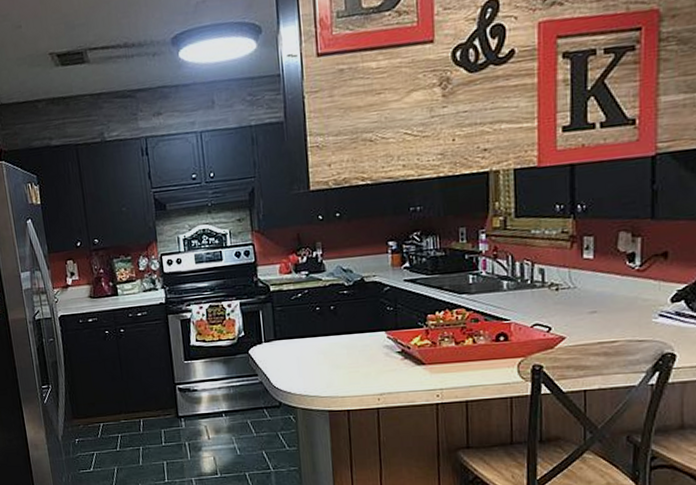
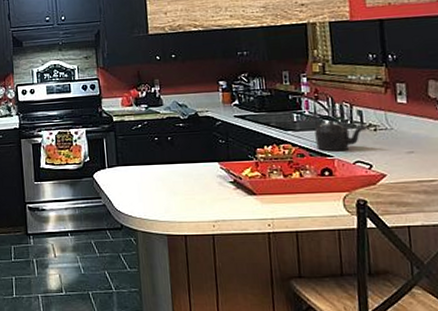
kettle: none [491,266,549,315] -> present [313,107,368,152]

